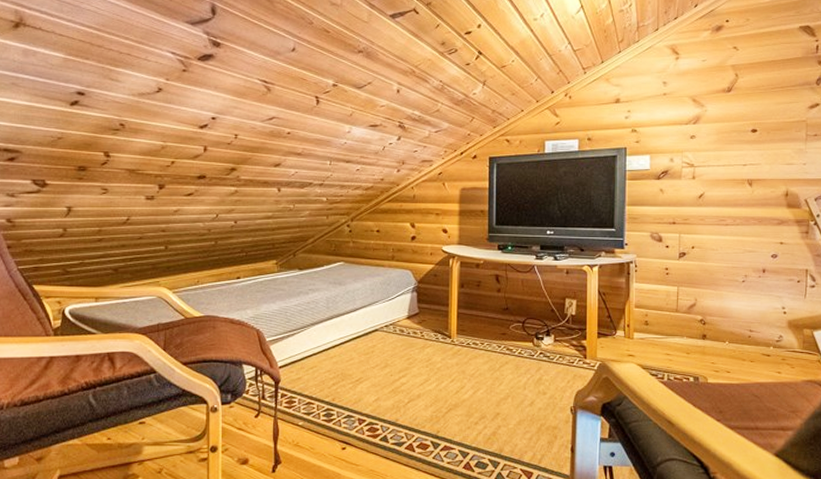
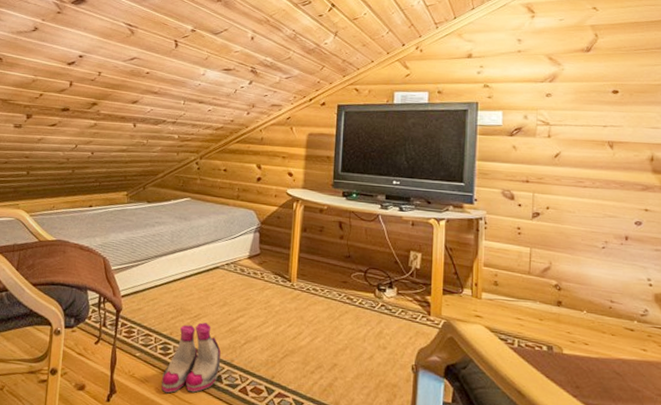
boots: none [326,386,385,458] -> present [161,322,221,394]

